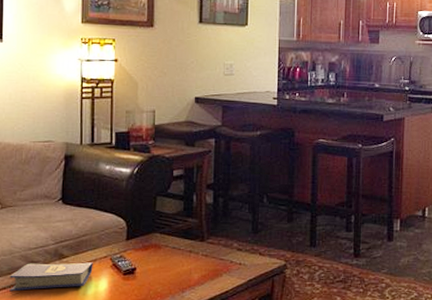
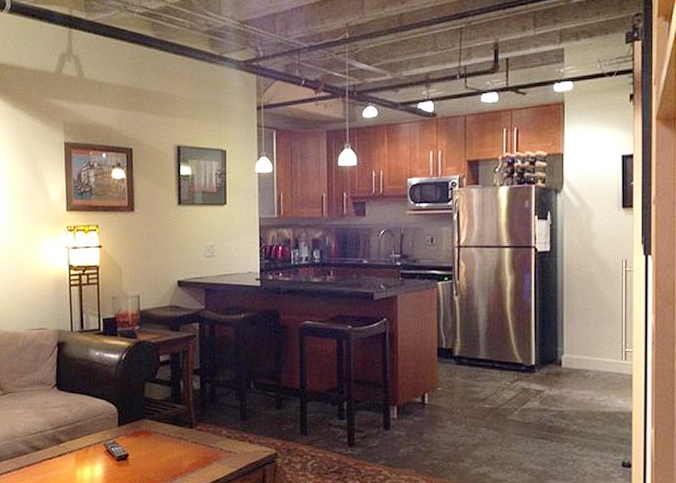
hardcover book: present [9,262,93,292] -> none [13,447,88,475]

